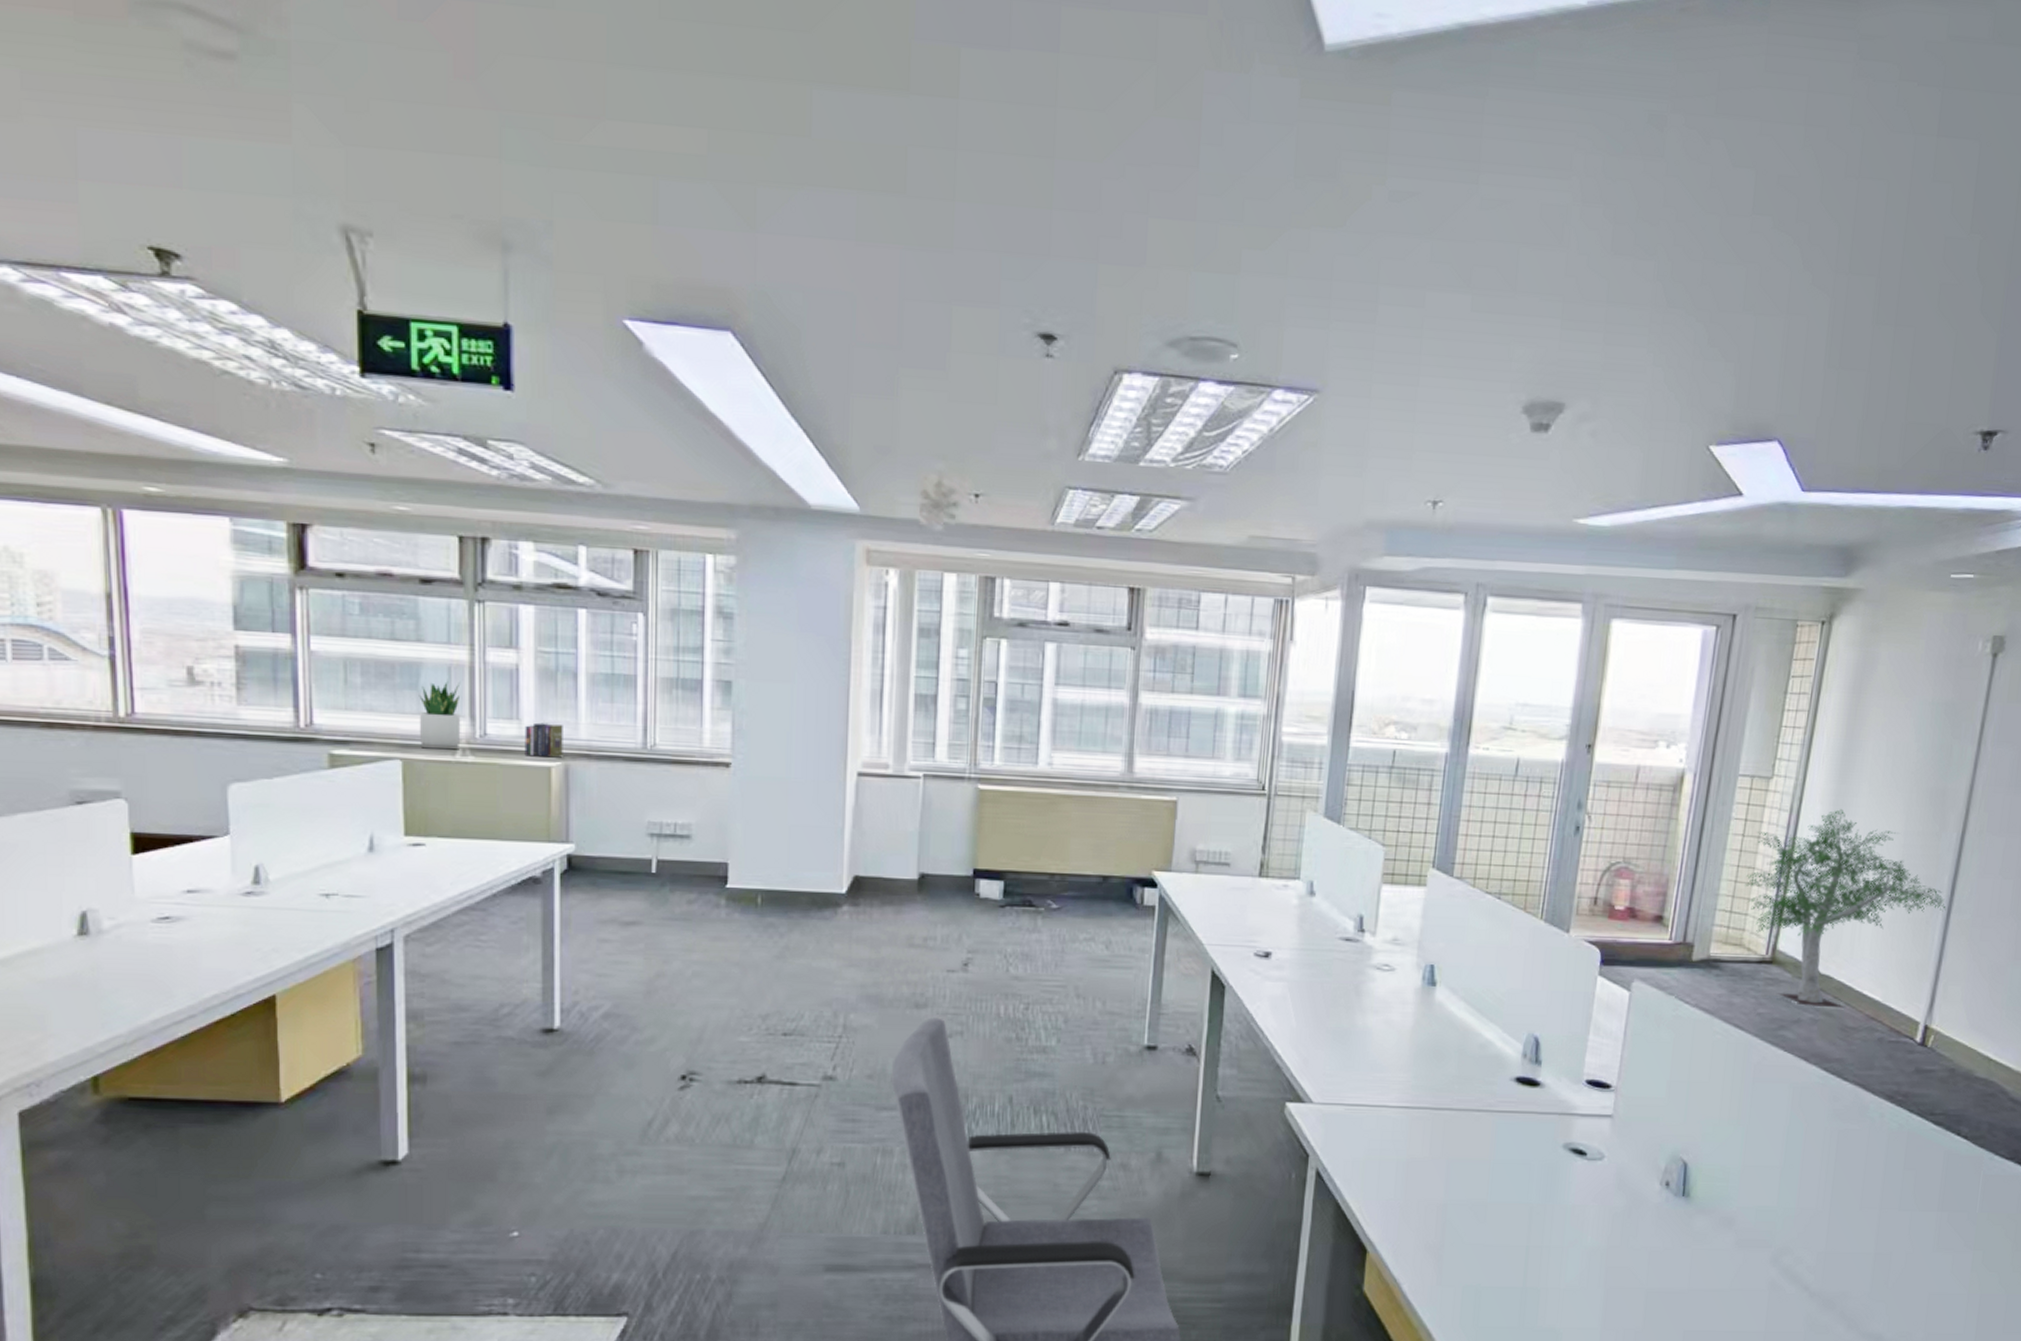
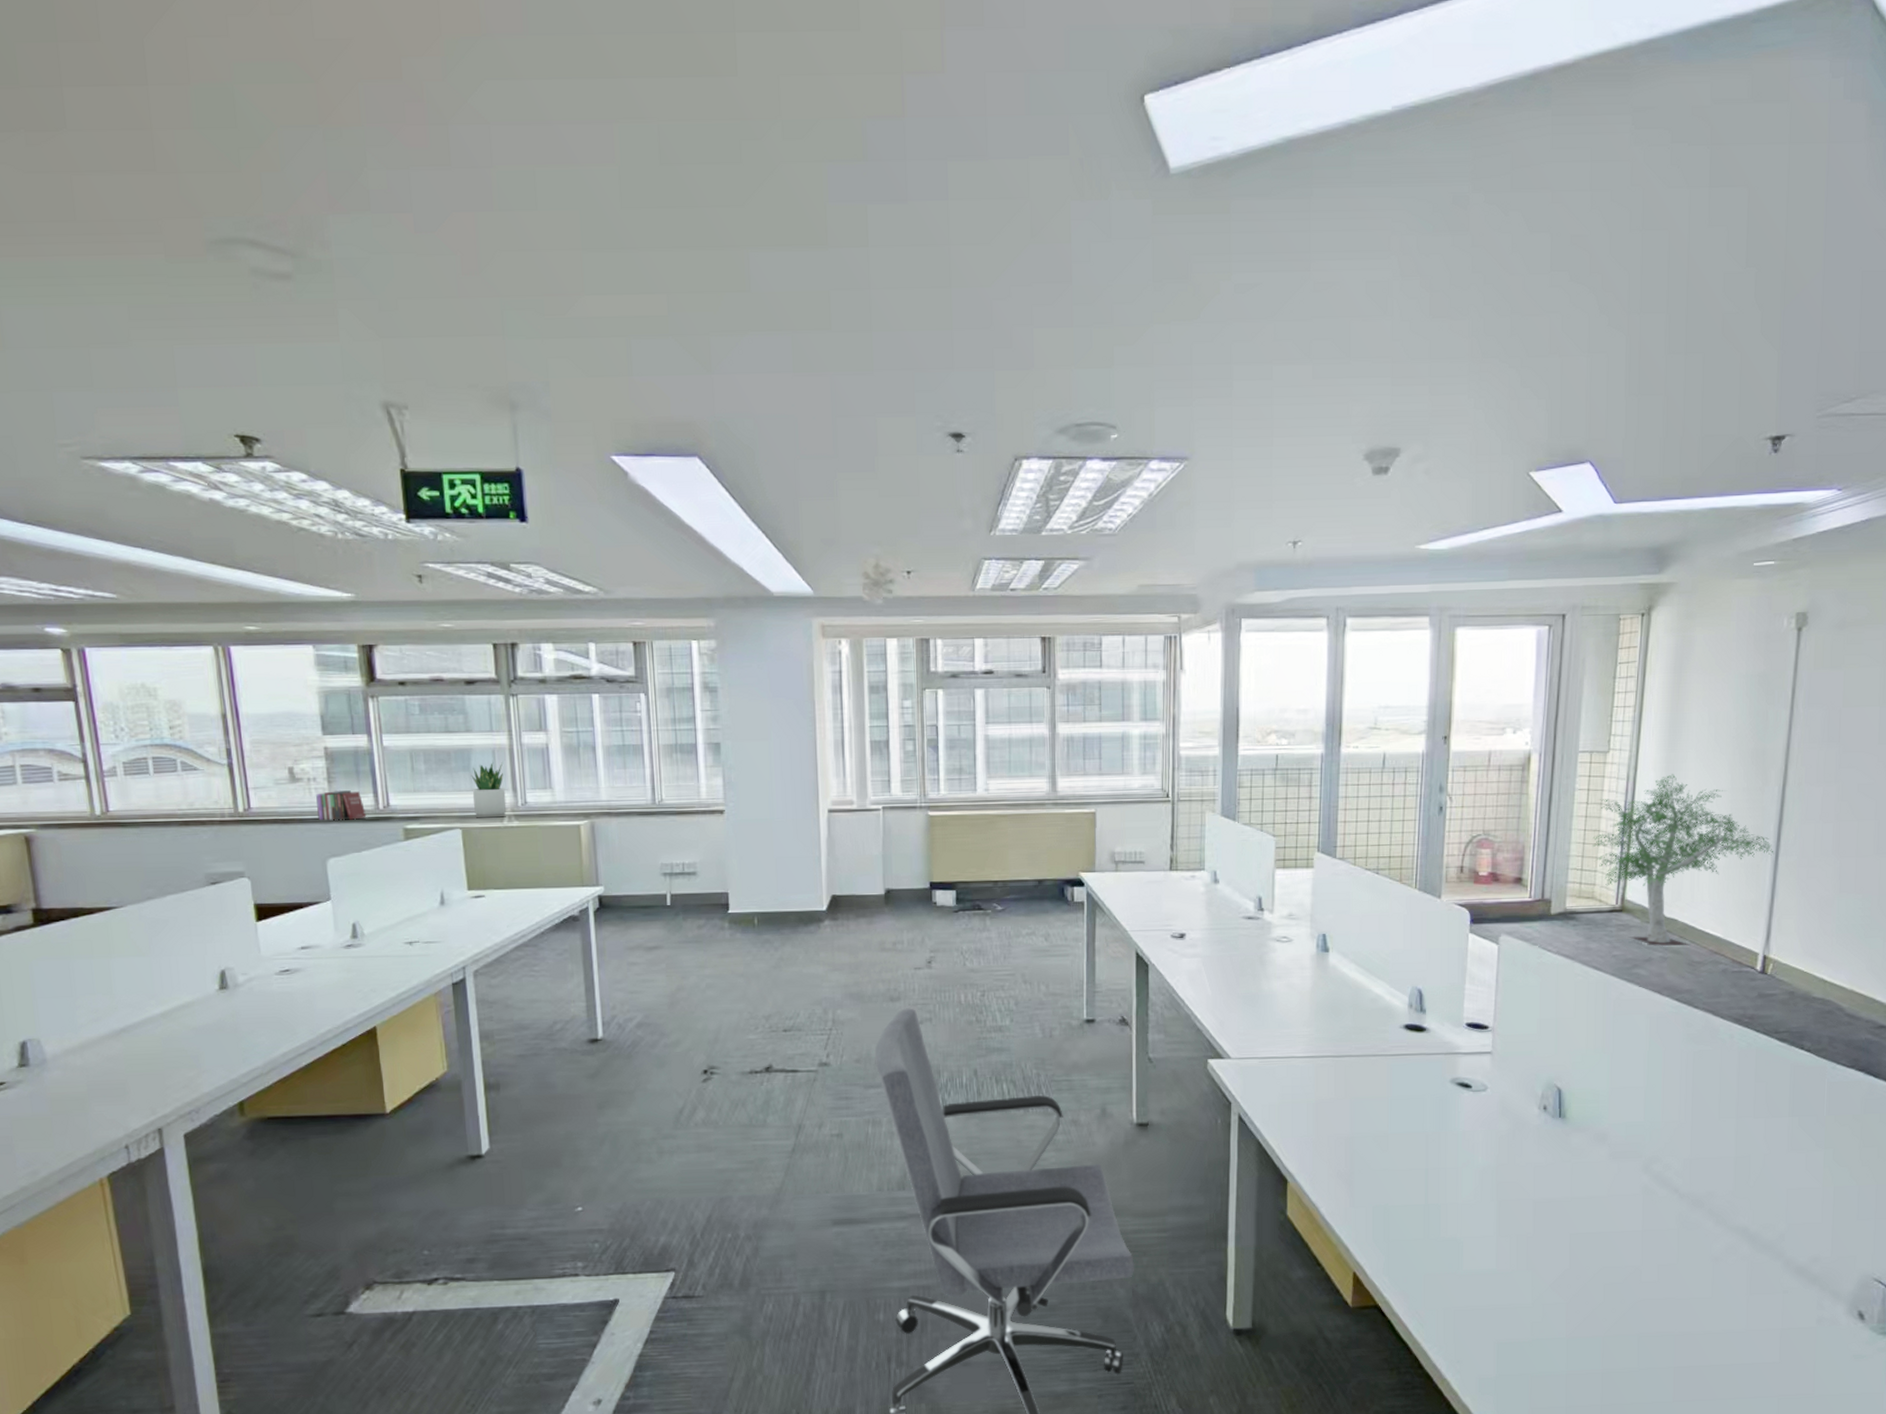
books: none [220,700,283,738] -> present [316,790,367,821]
books: present [524,722,563,758] -> none [556,789,589,818]

